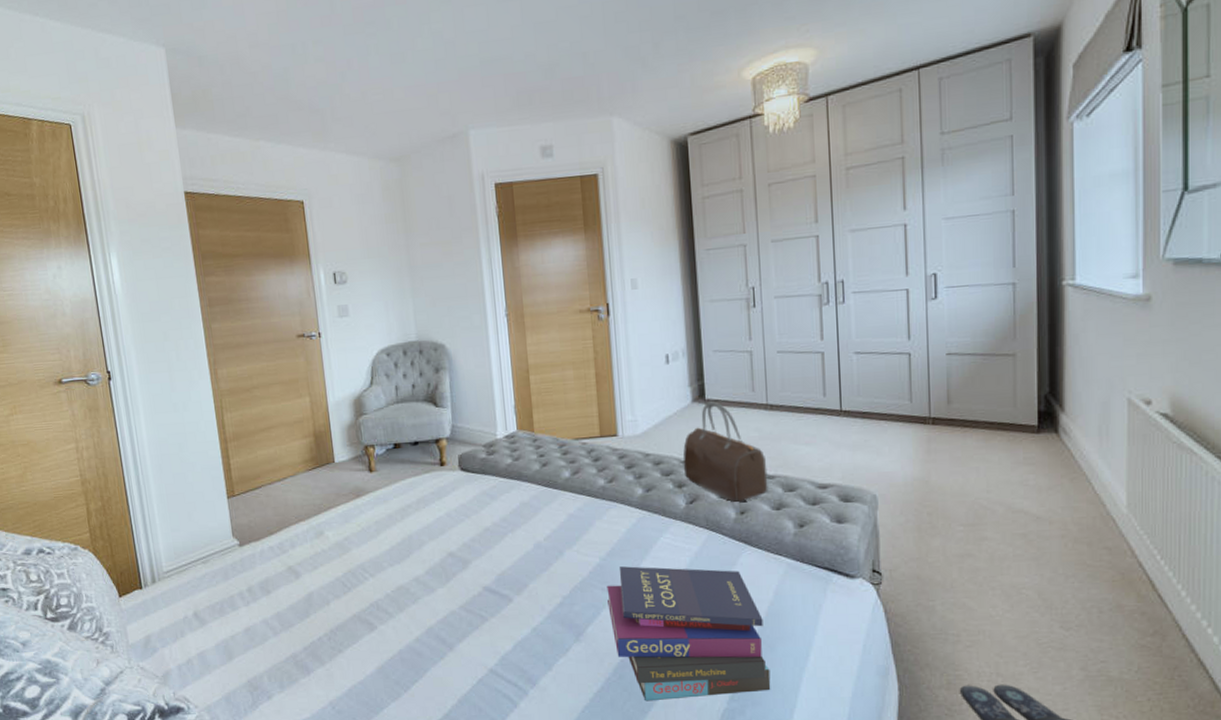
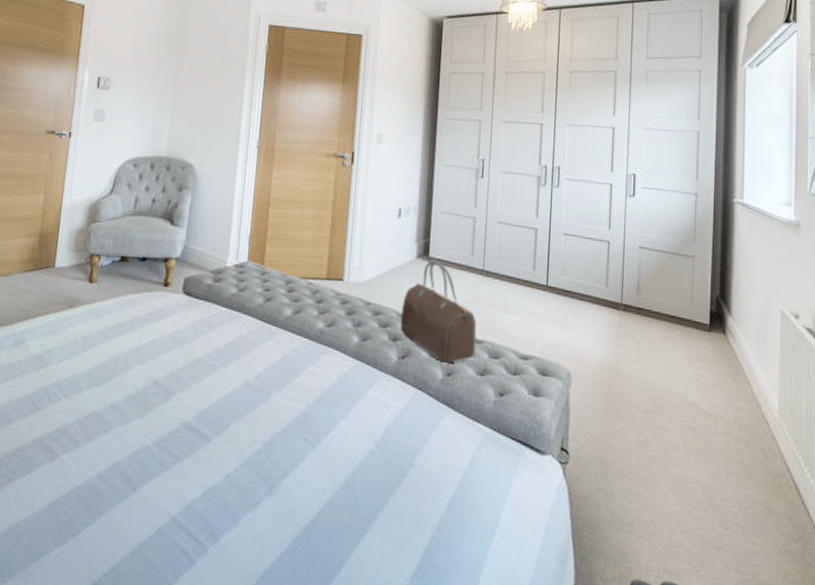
books: present [606,566,771,701] -> none [306,417,456,571]

